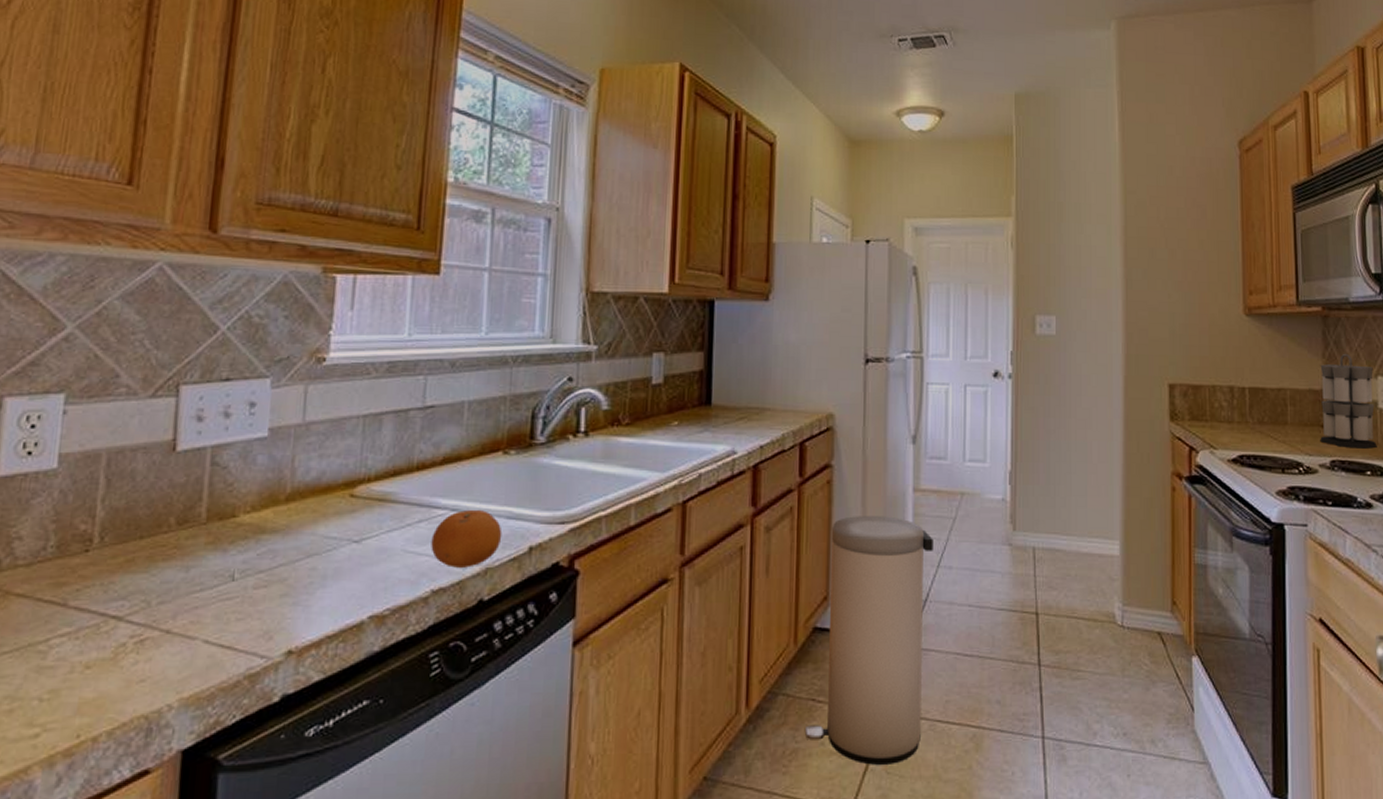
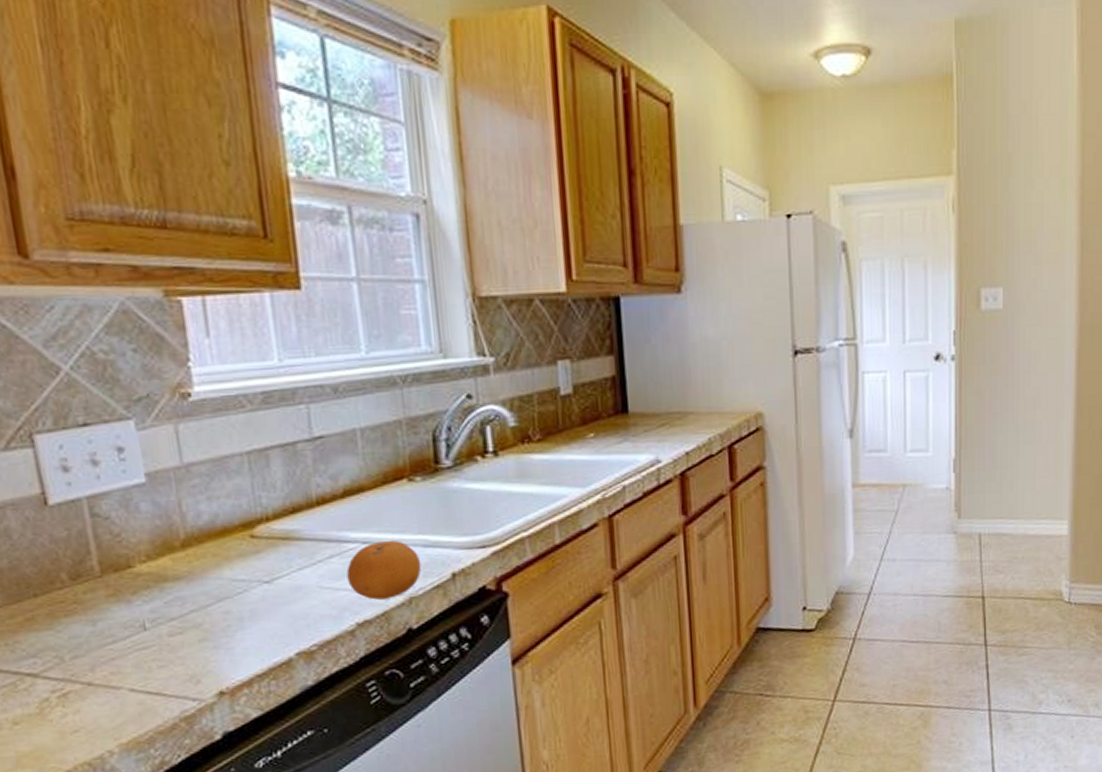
pedal bin: present [804,516,933,765] -> none [754,514,875,748]

